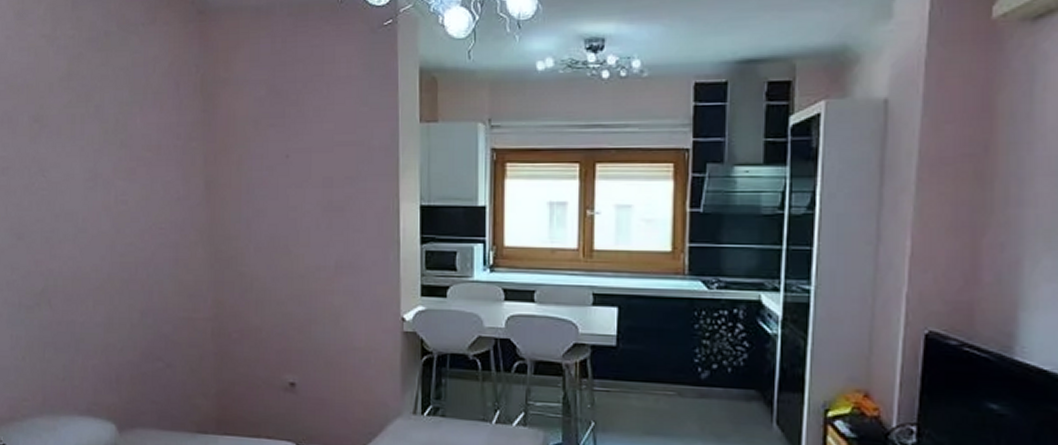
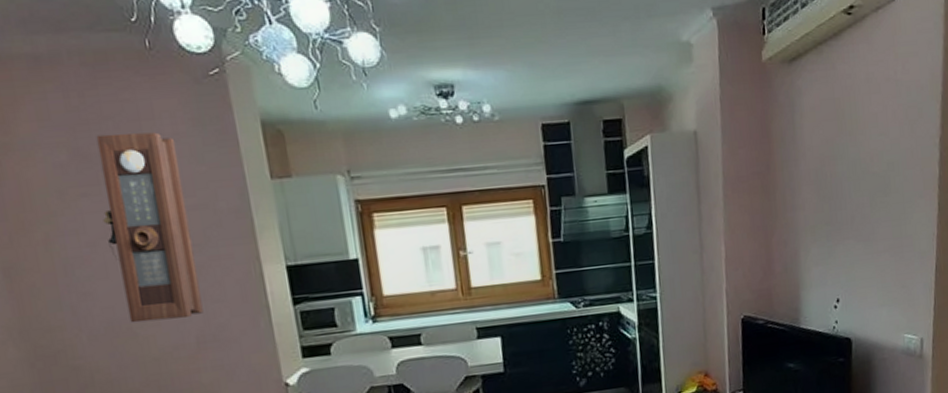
pendulum clock: none [282,74,347,242] -> present [96,132,204,323]

